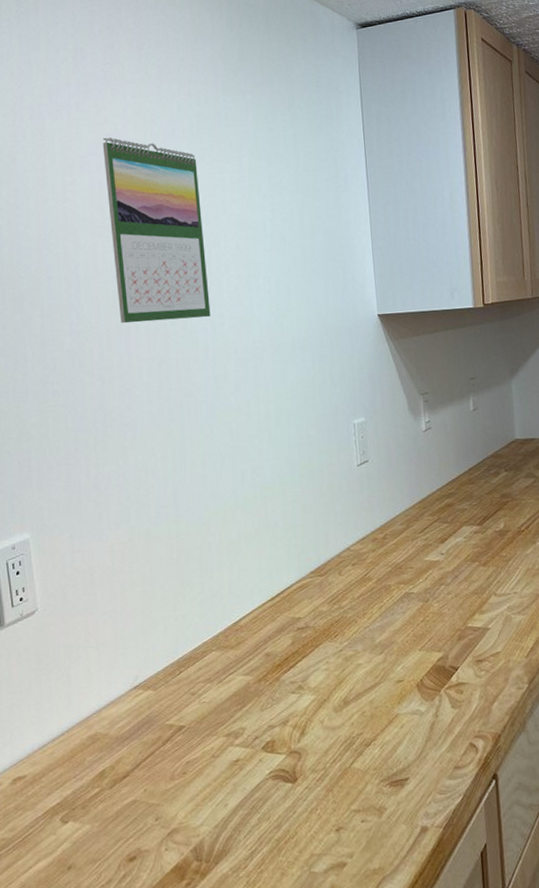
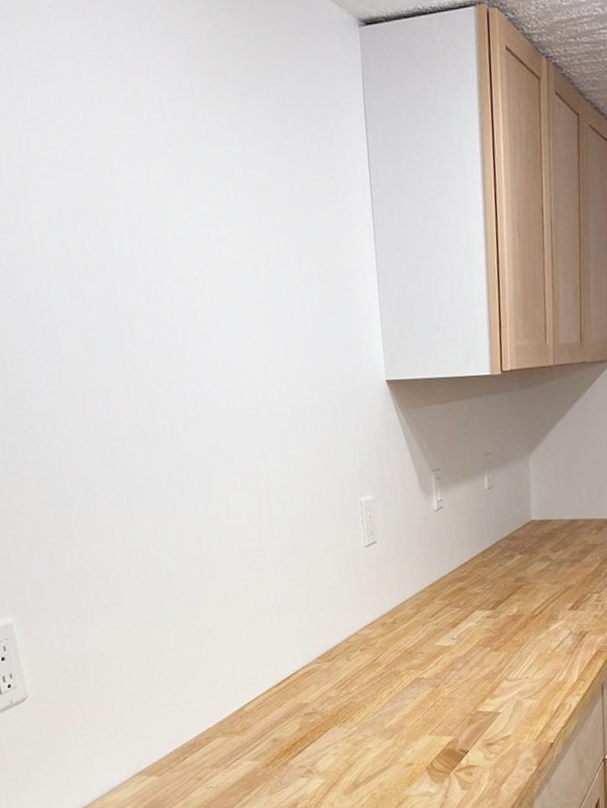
calendar: present [102,137,211,324] -> none [59,154,199,385]

